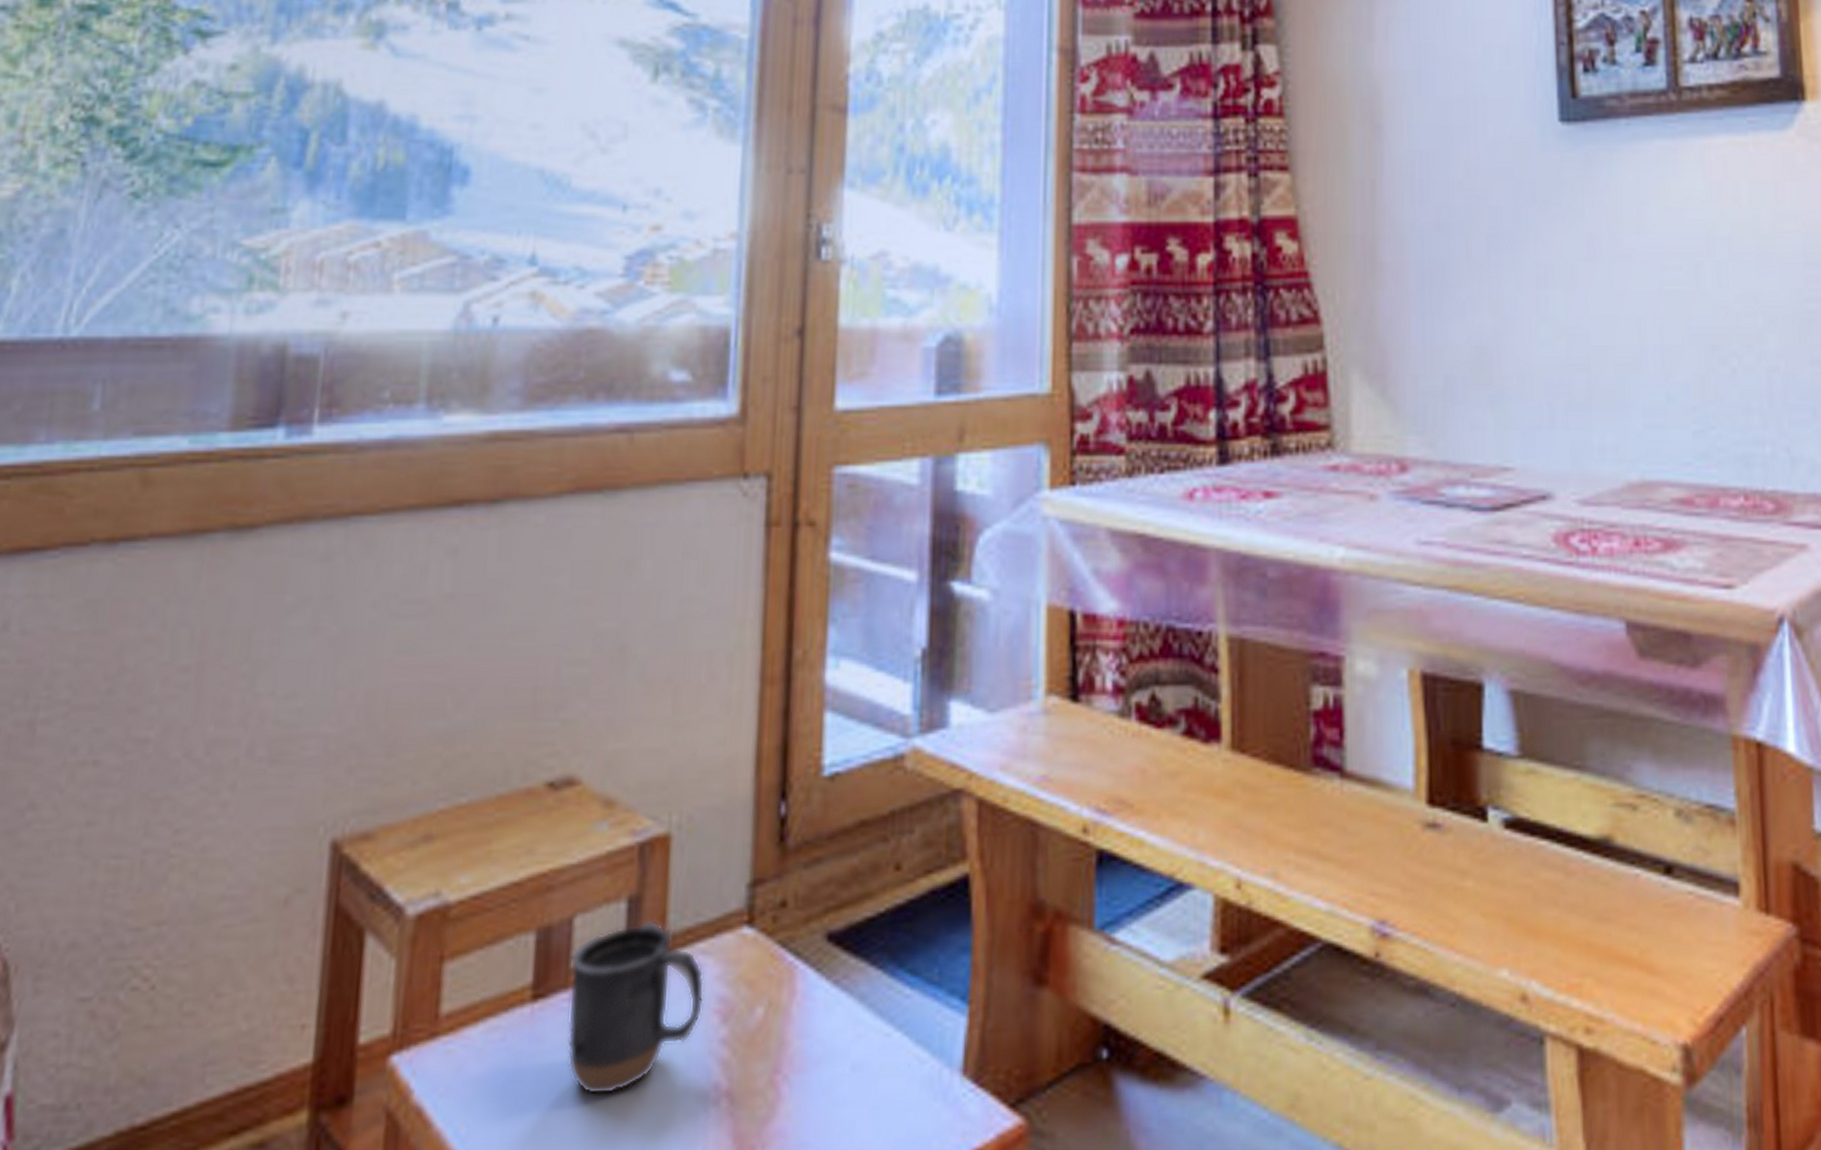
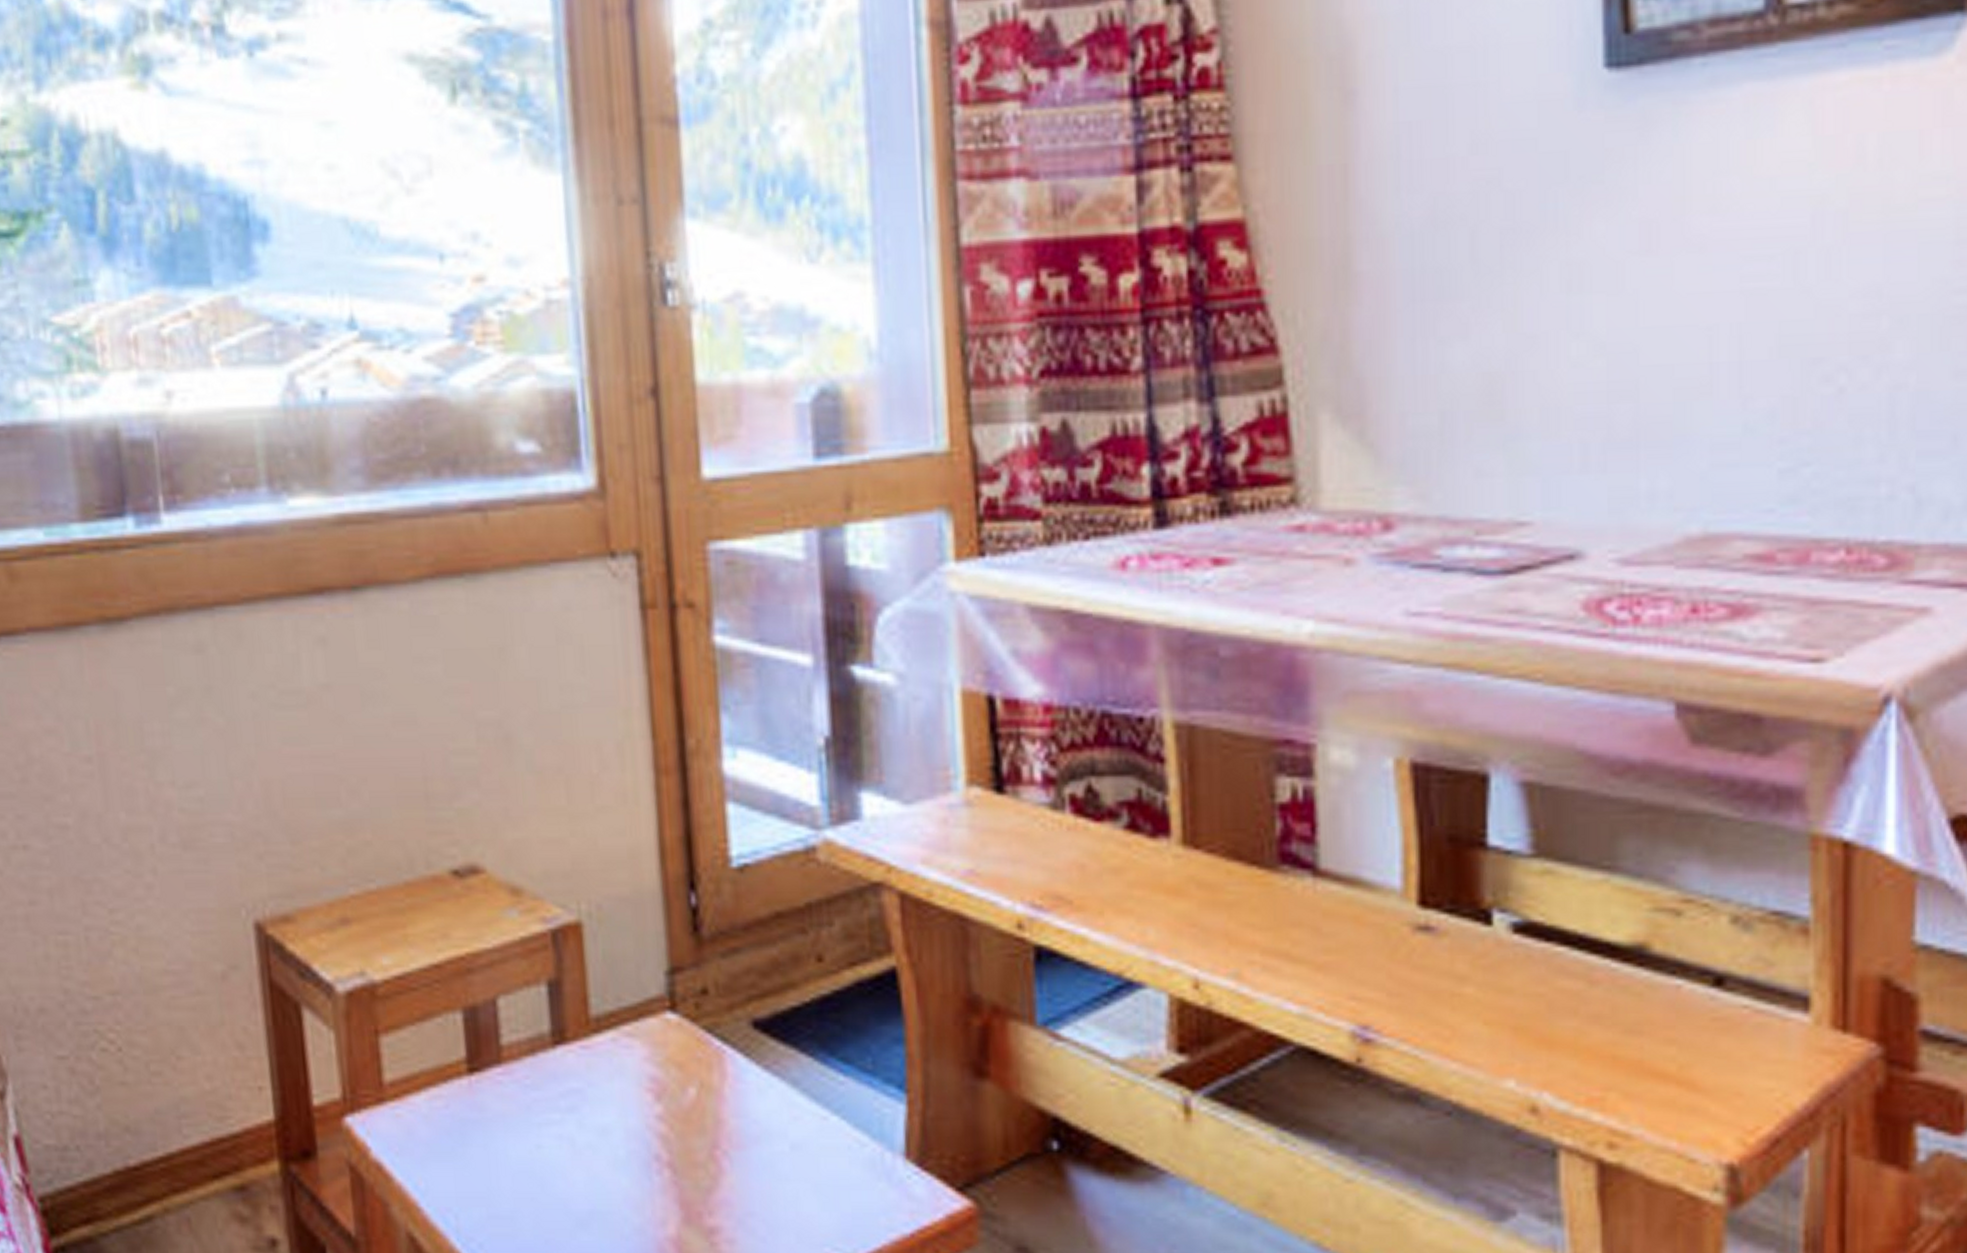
mug: present [567,920,705,1095] -> none [499,1004,636,1160]

